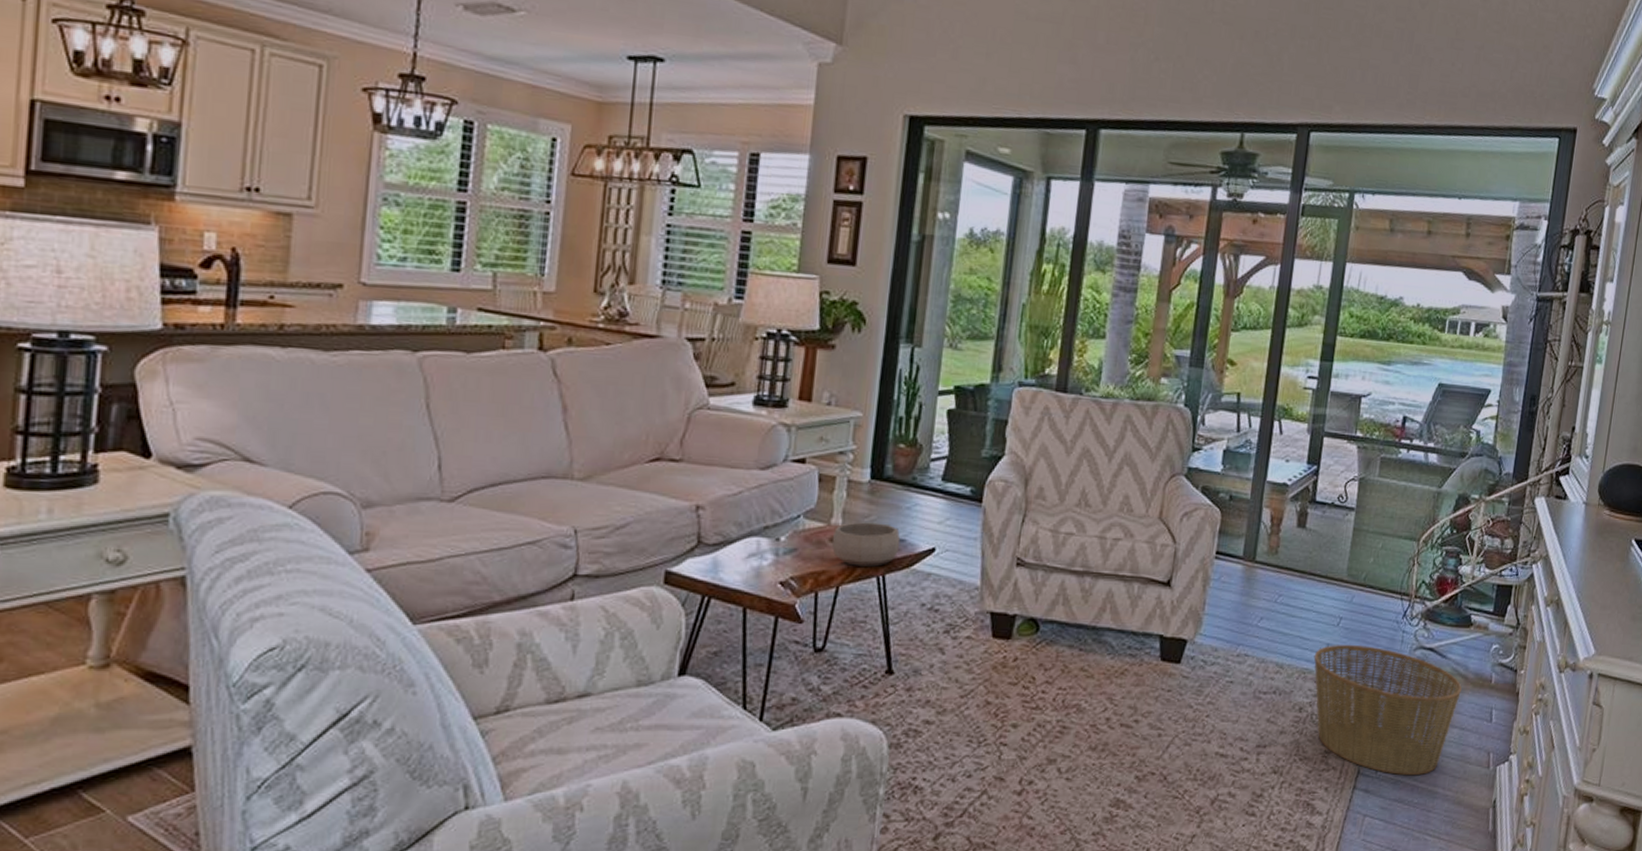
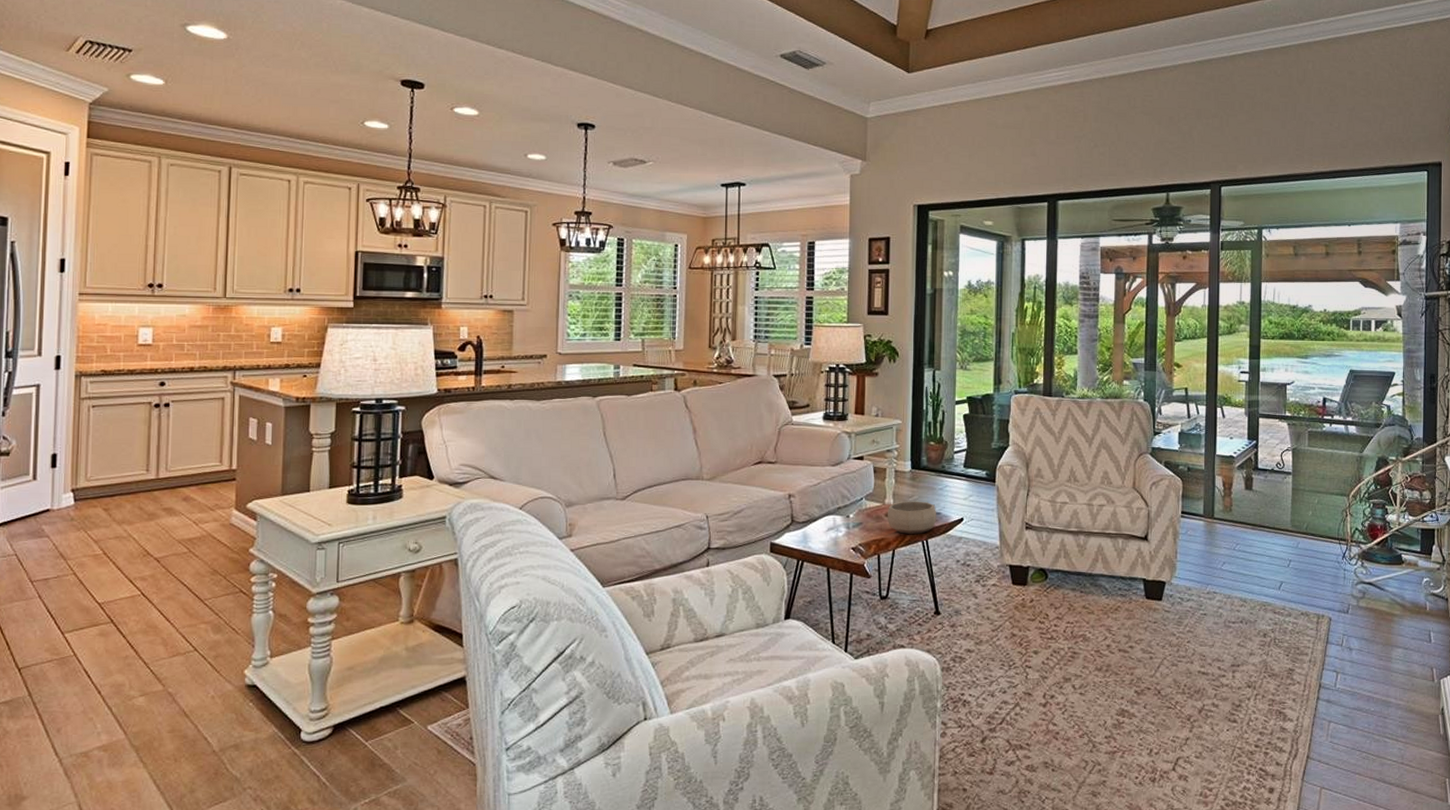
basket: present [1313,645,1462,776] -> none [1271,582,1401,688]

